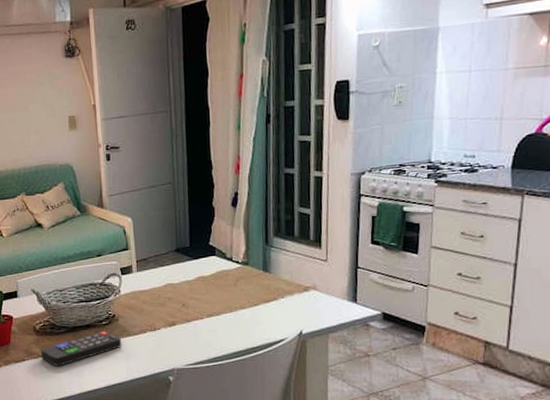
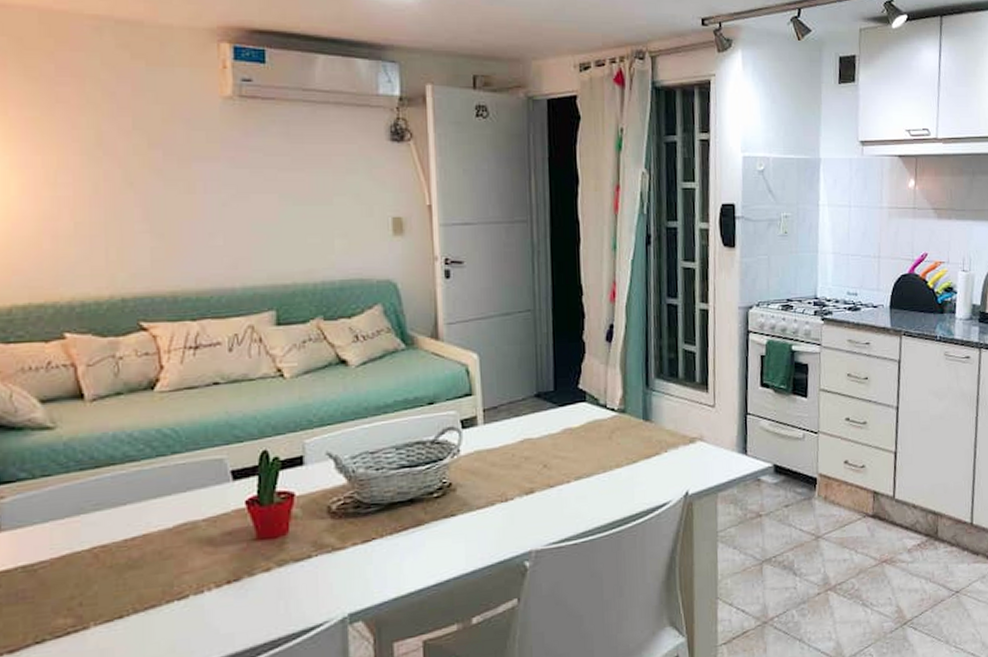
remote control: present [41,332,122,366] -> none [338,507,461,562]

